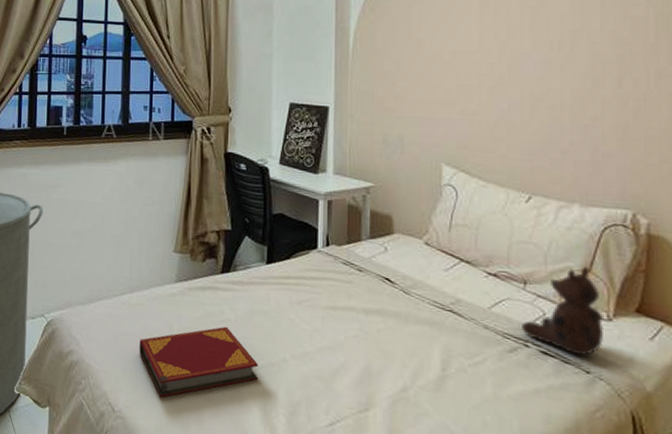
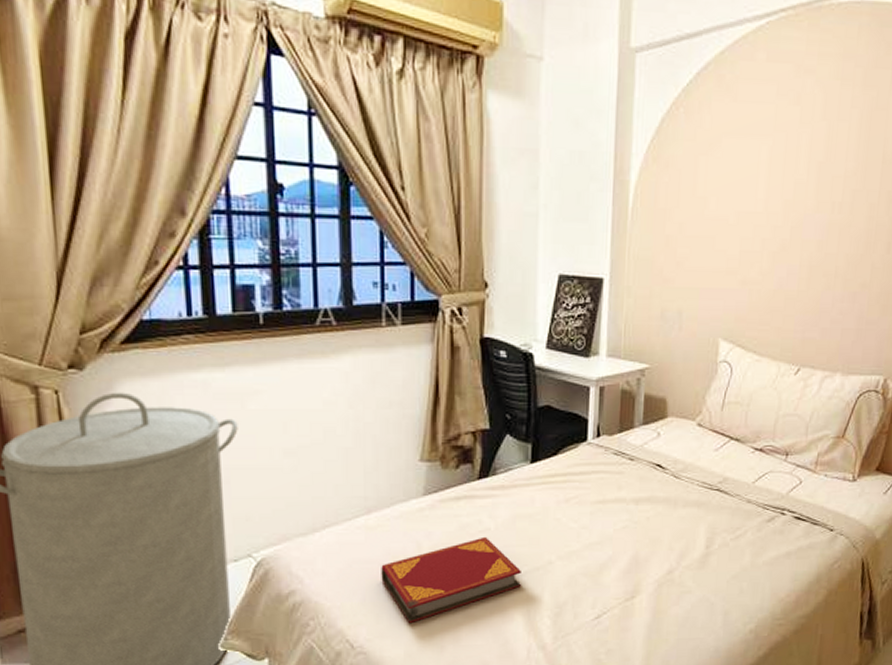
teddy bear: present [520,266,603,356] -> none [779,432,849,516]

